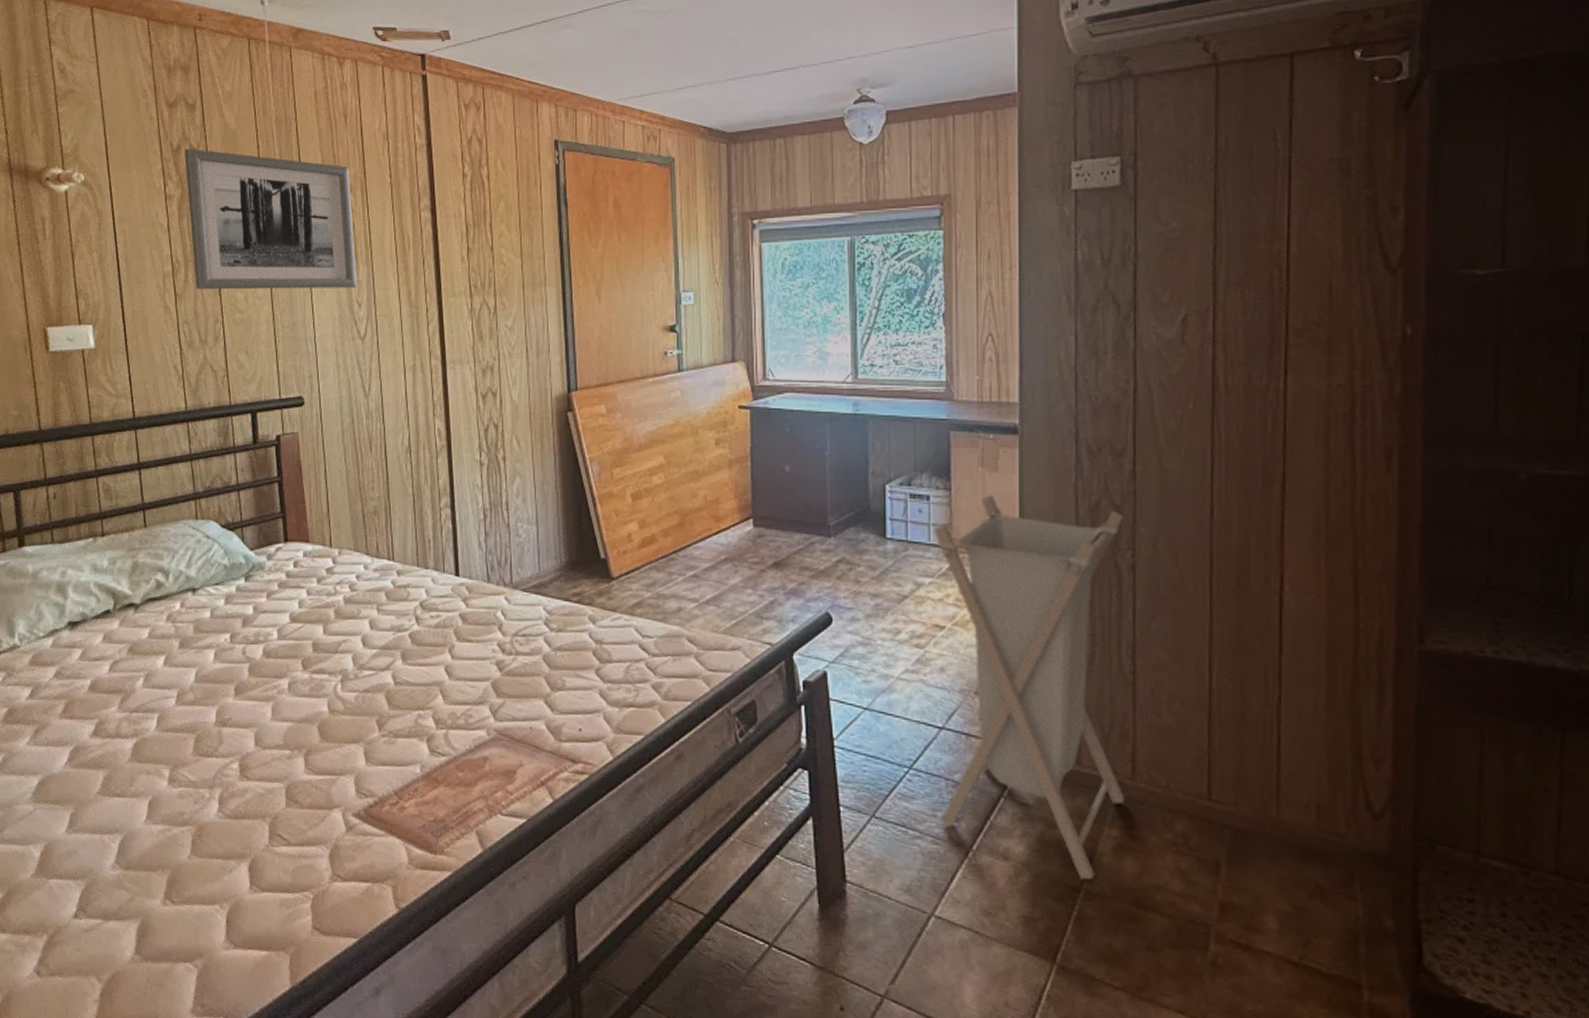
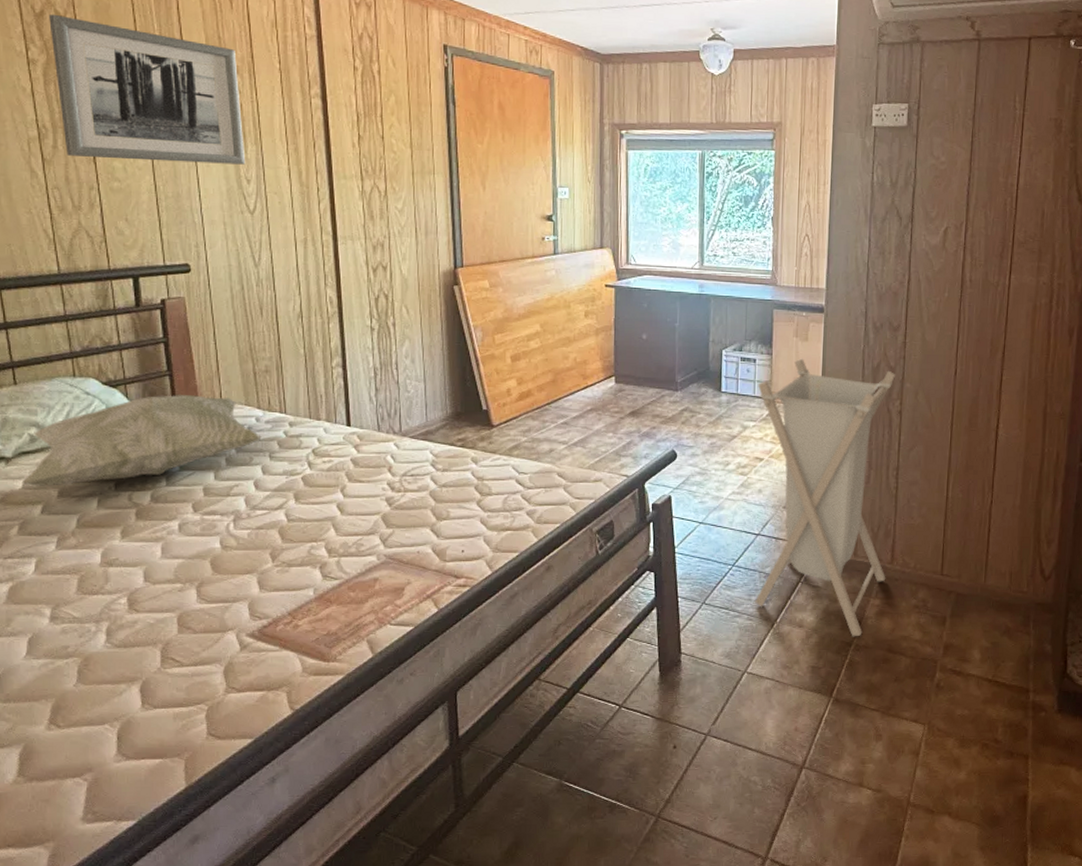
decorative pillow: none [148,539,370,637] -> present [21,395,262,487]

